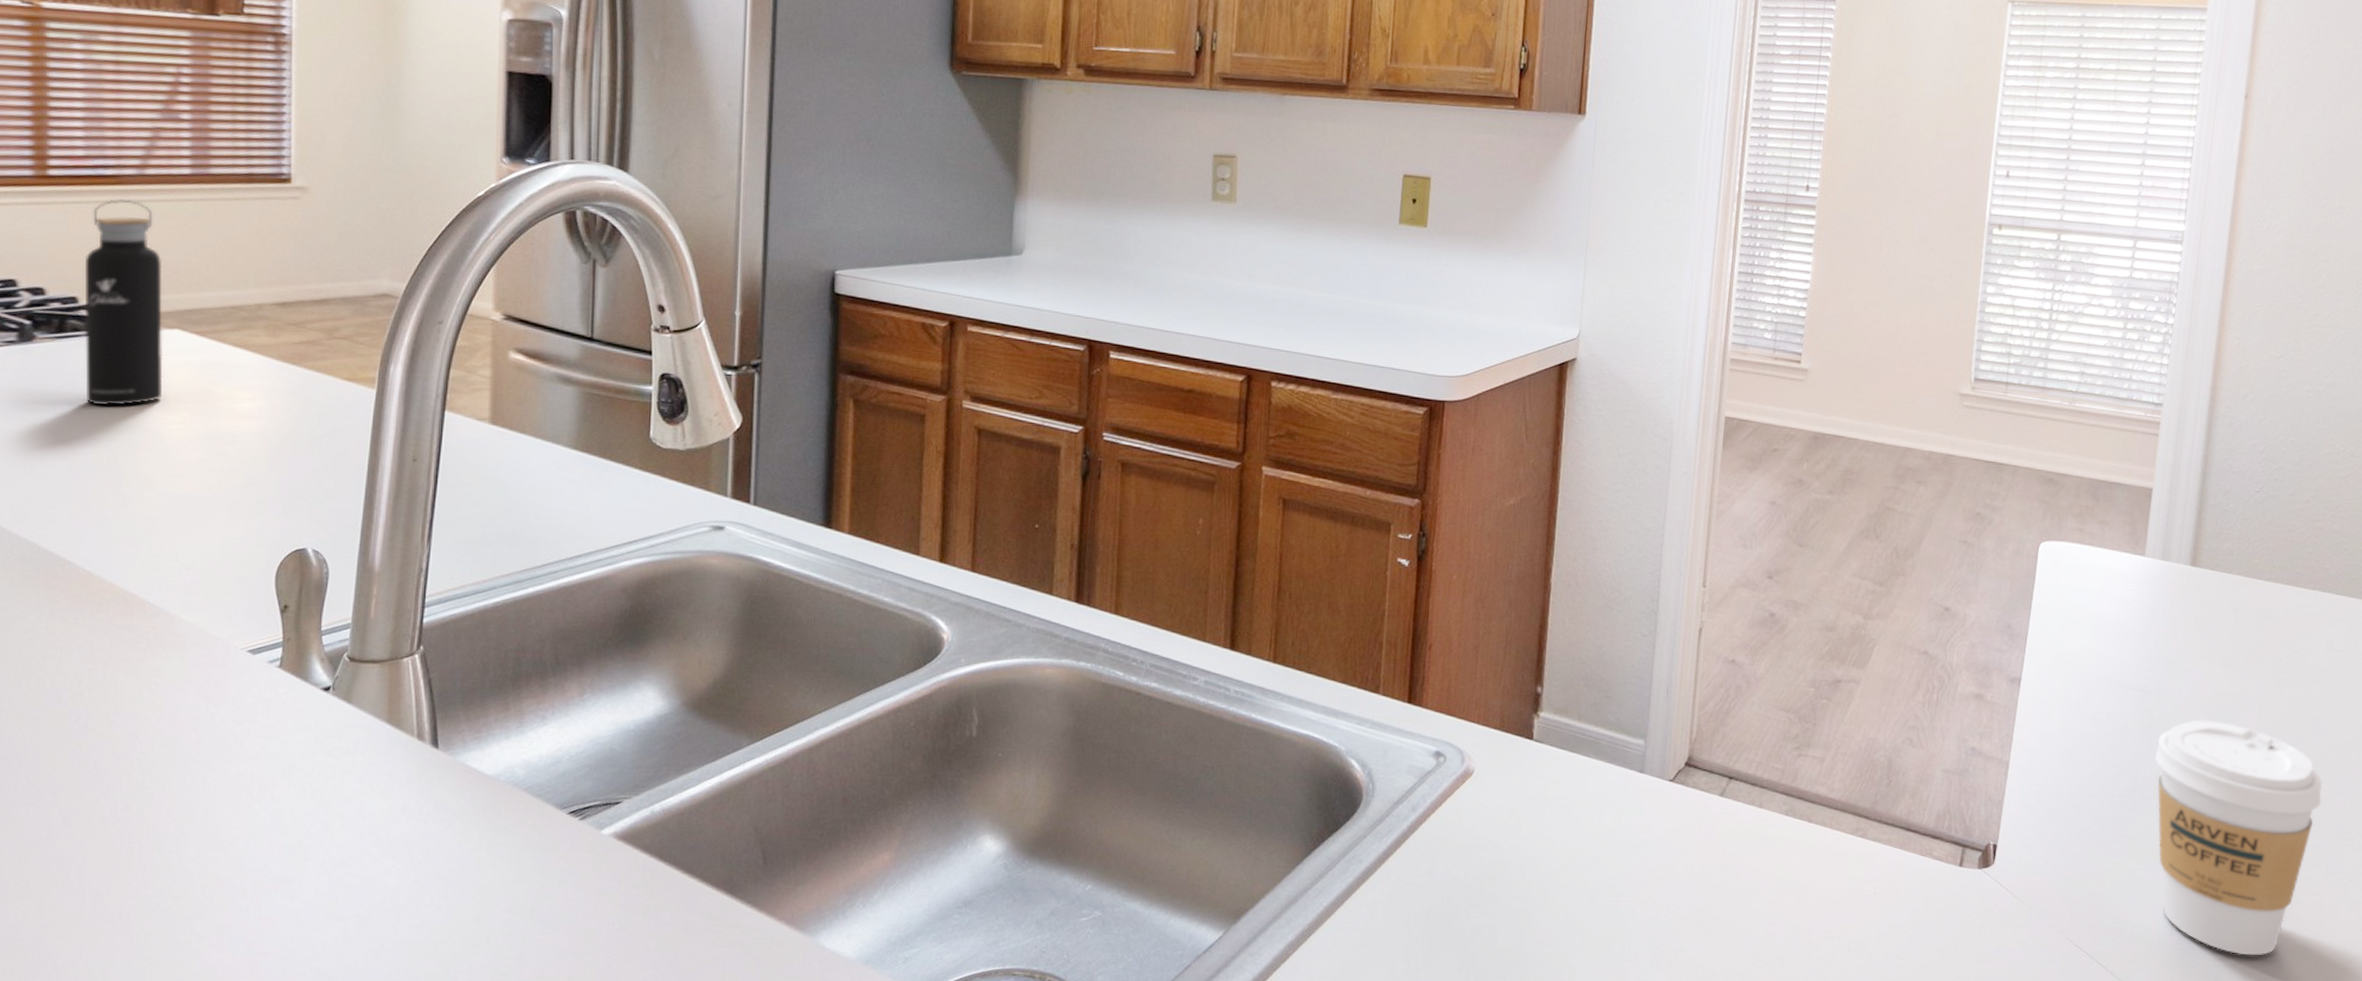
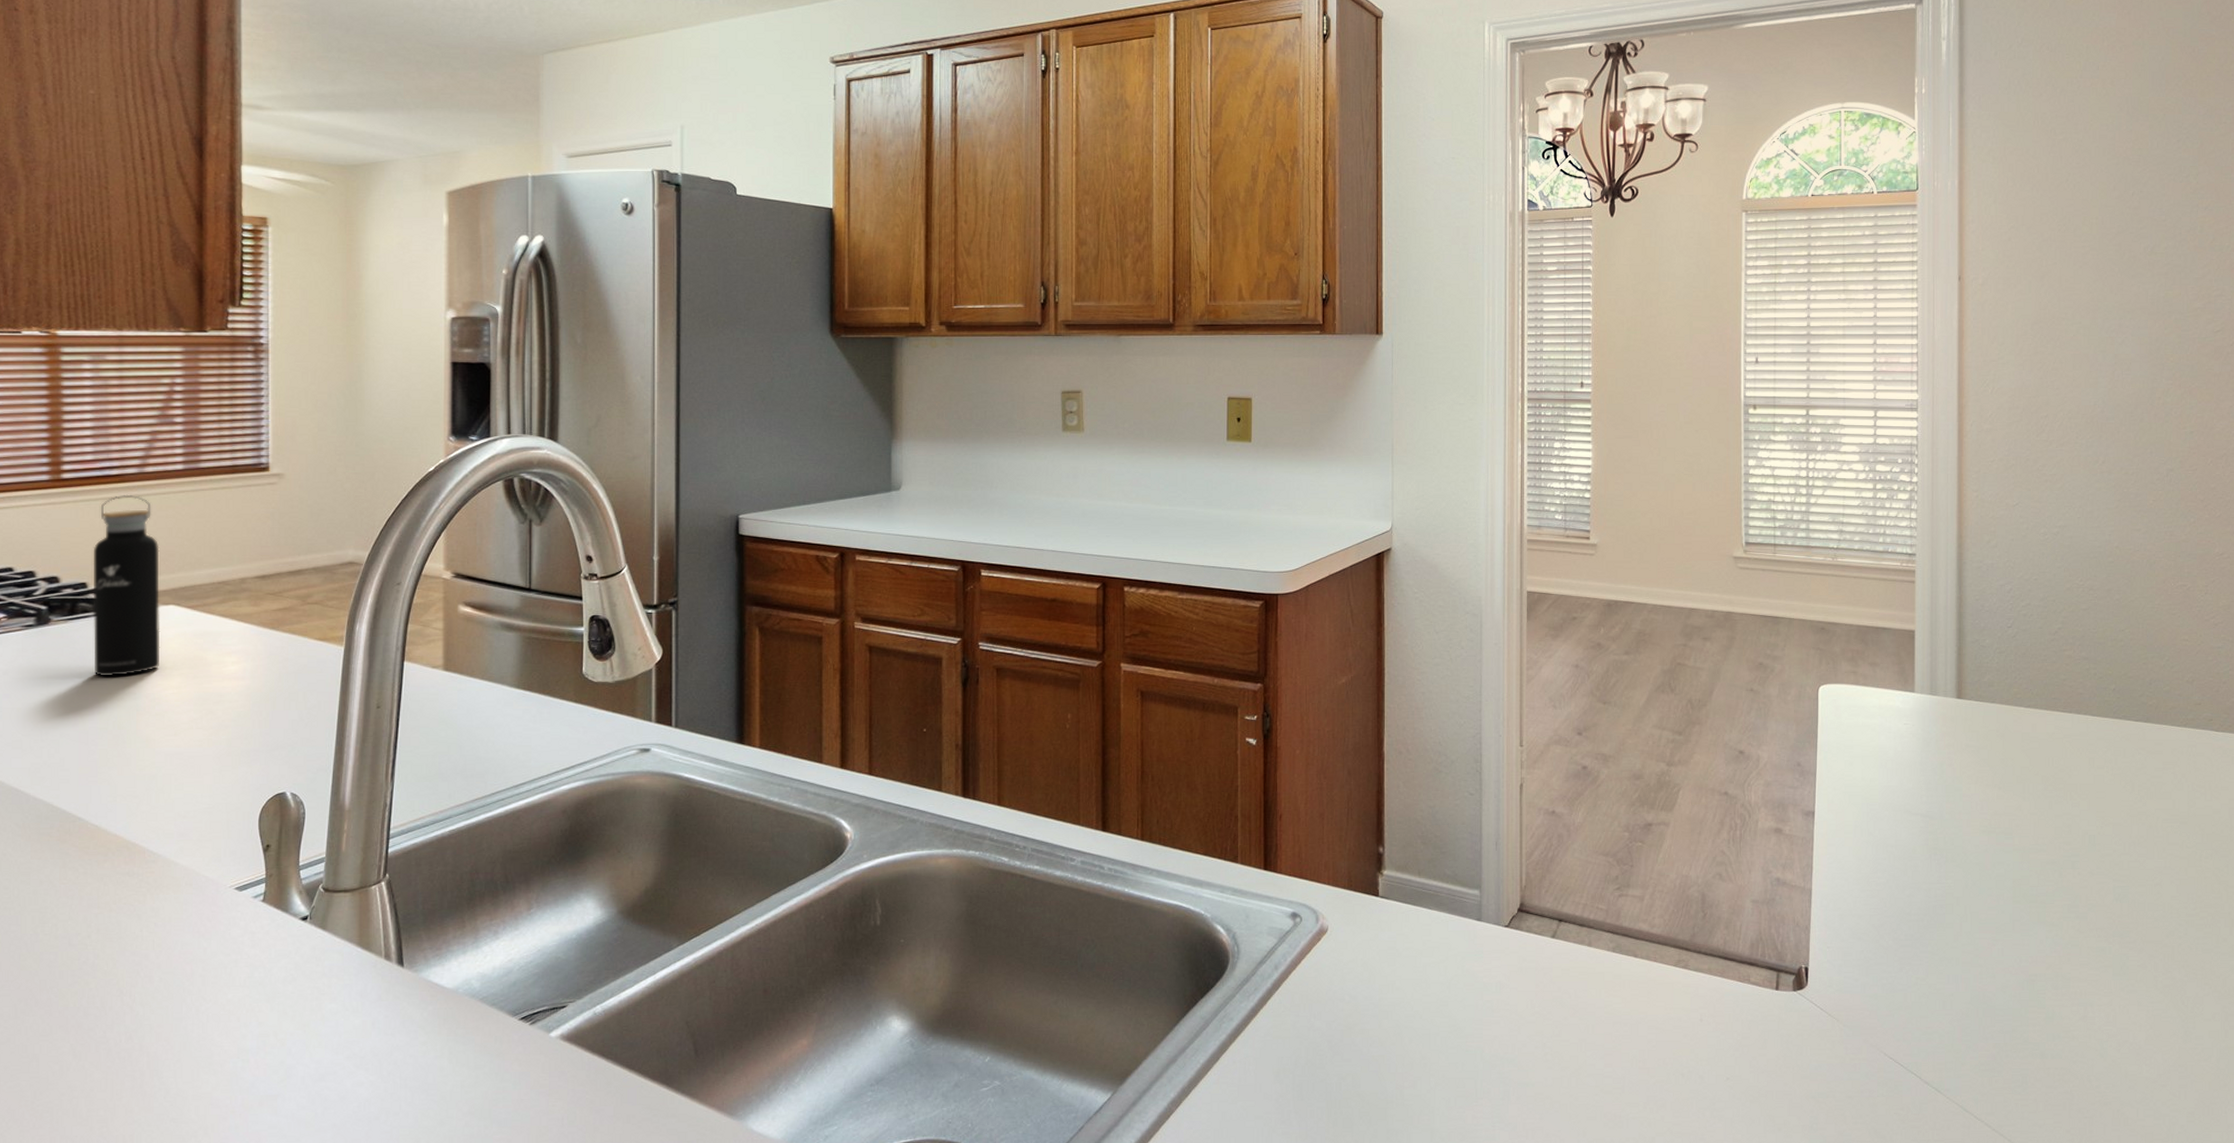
coffee cup: present [2155,720,2323,956] -> none [1944,839,2100,1058]

